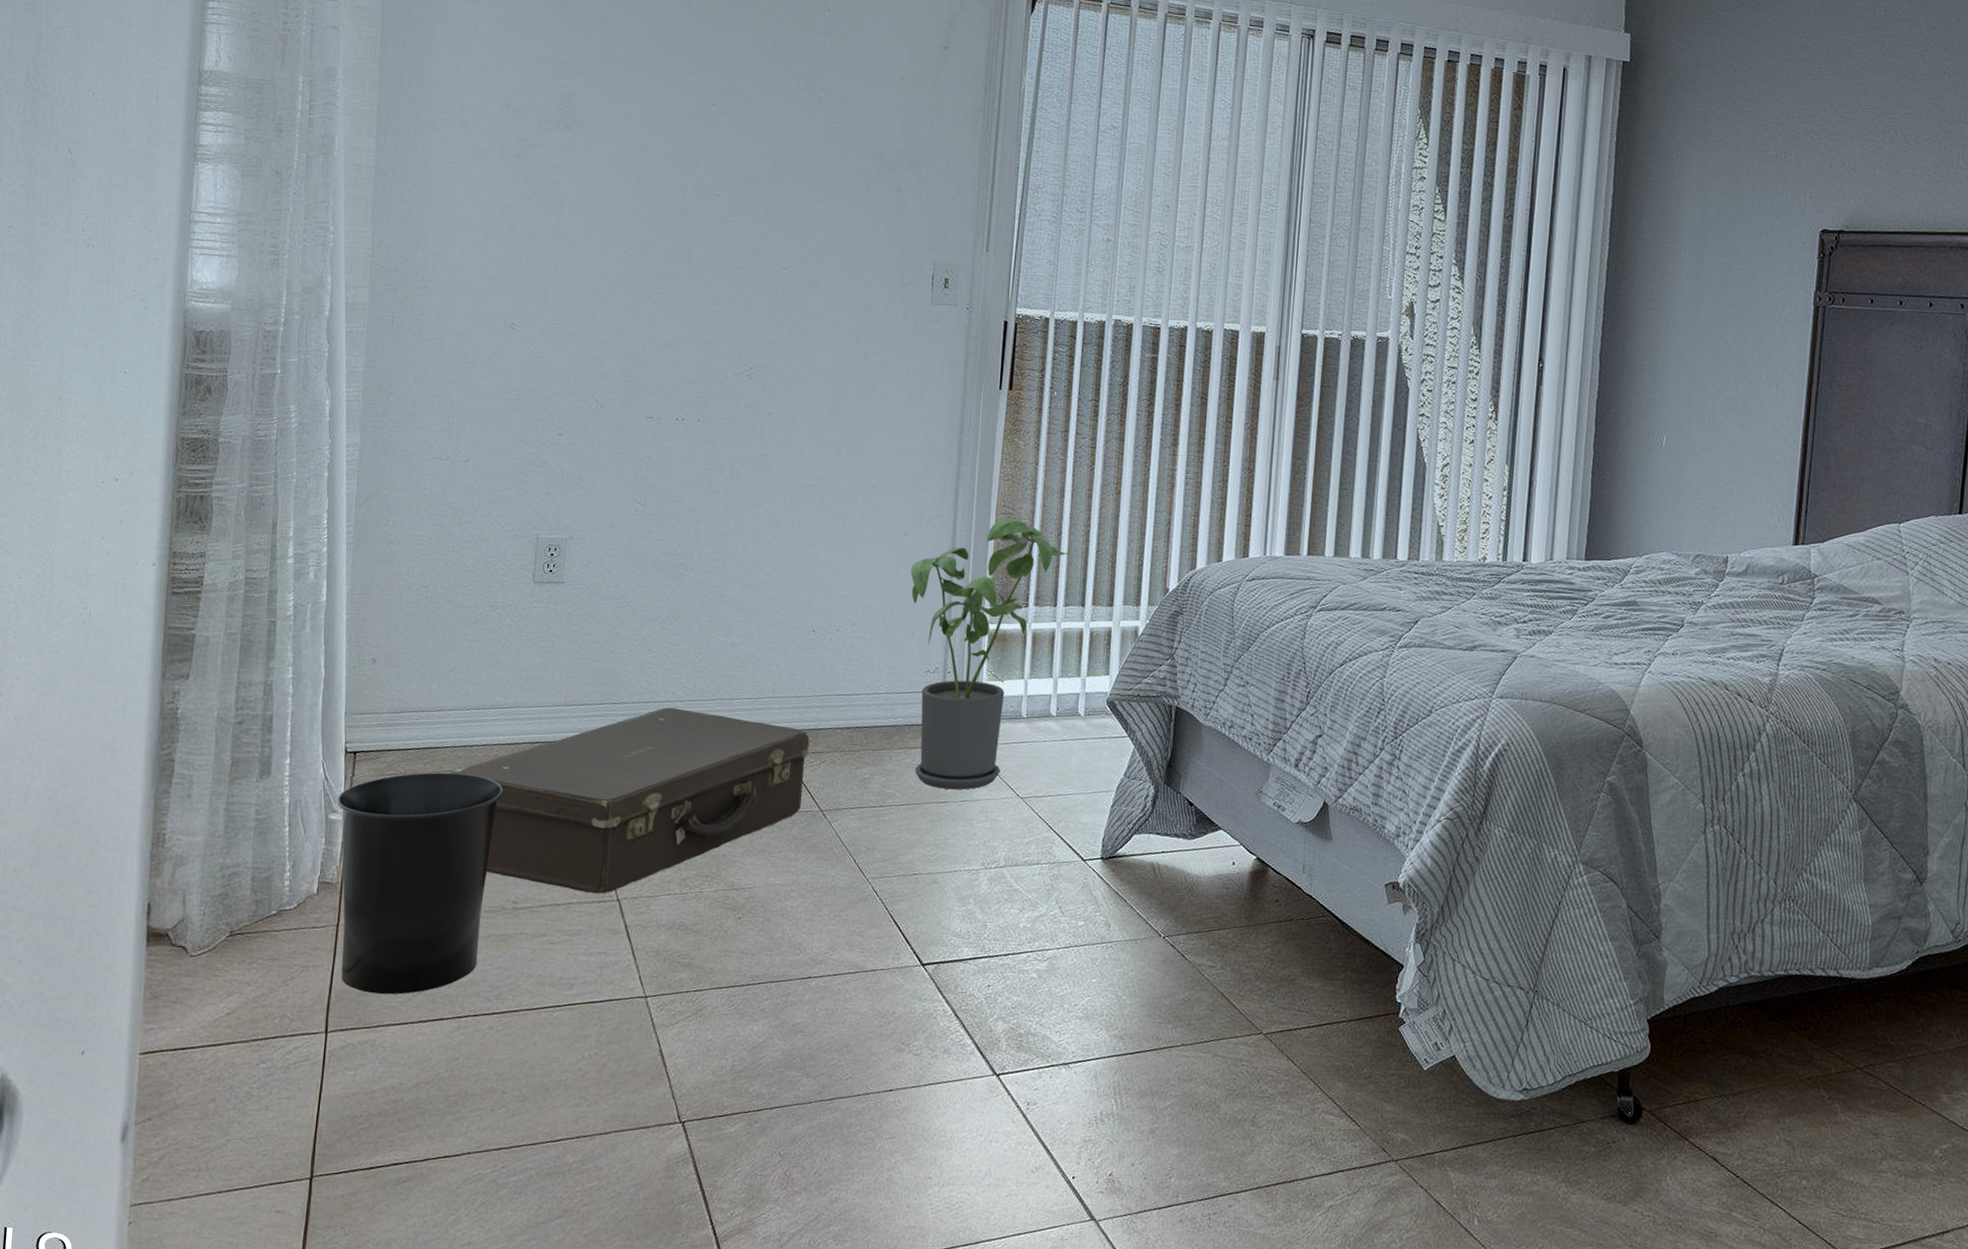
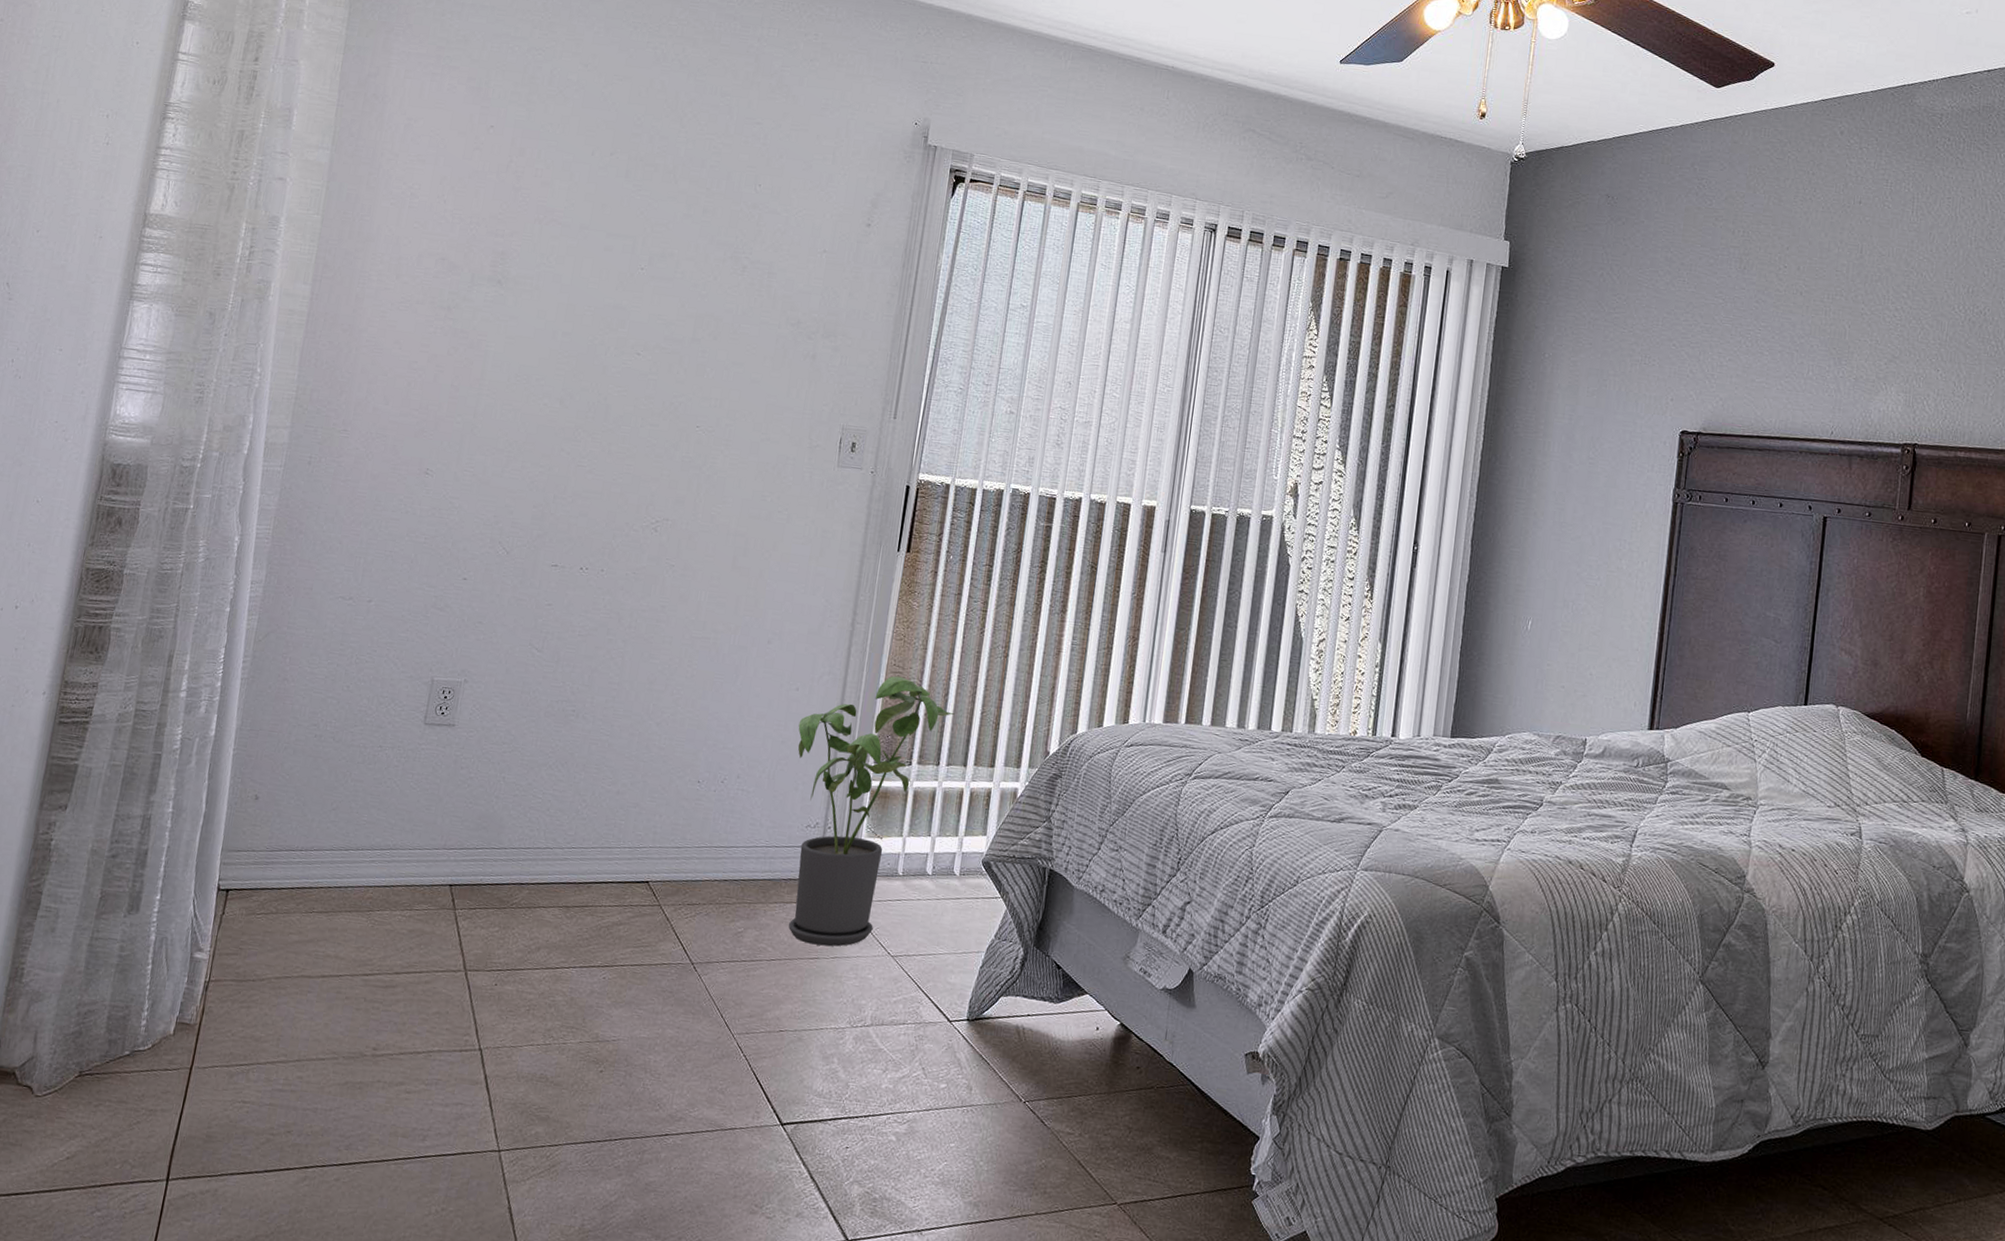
waste bin: present [337,772,503,995] -> none [189,912,374,1142]
suitcase: present [450,707,810,894] -> none [321,854,687,1043]

